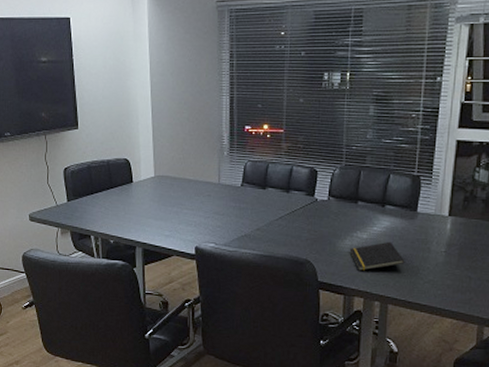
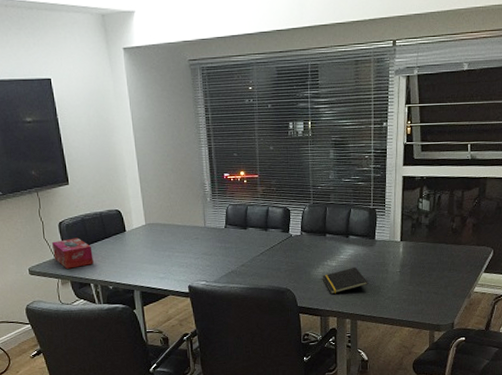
tissue box: none [54,185,96,218] -> present [51,238,94,269]

